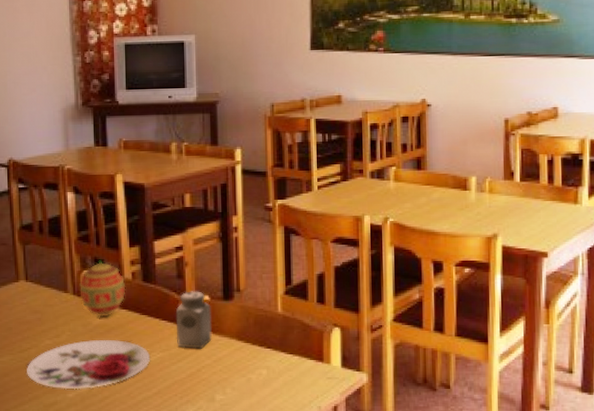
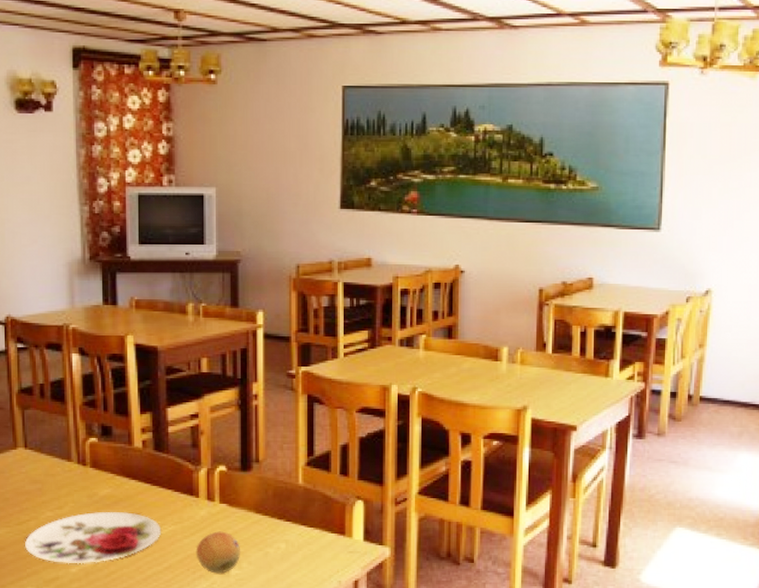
decorative egg: present [79,260,126,318] -> none [85,427,136,488]
salt shaker: present [175,291,212,349] -> none [189,461,228,522]
fruit: none [182,358,224,399] -> present [196,531,240,574]

